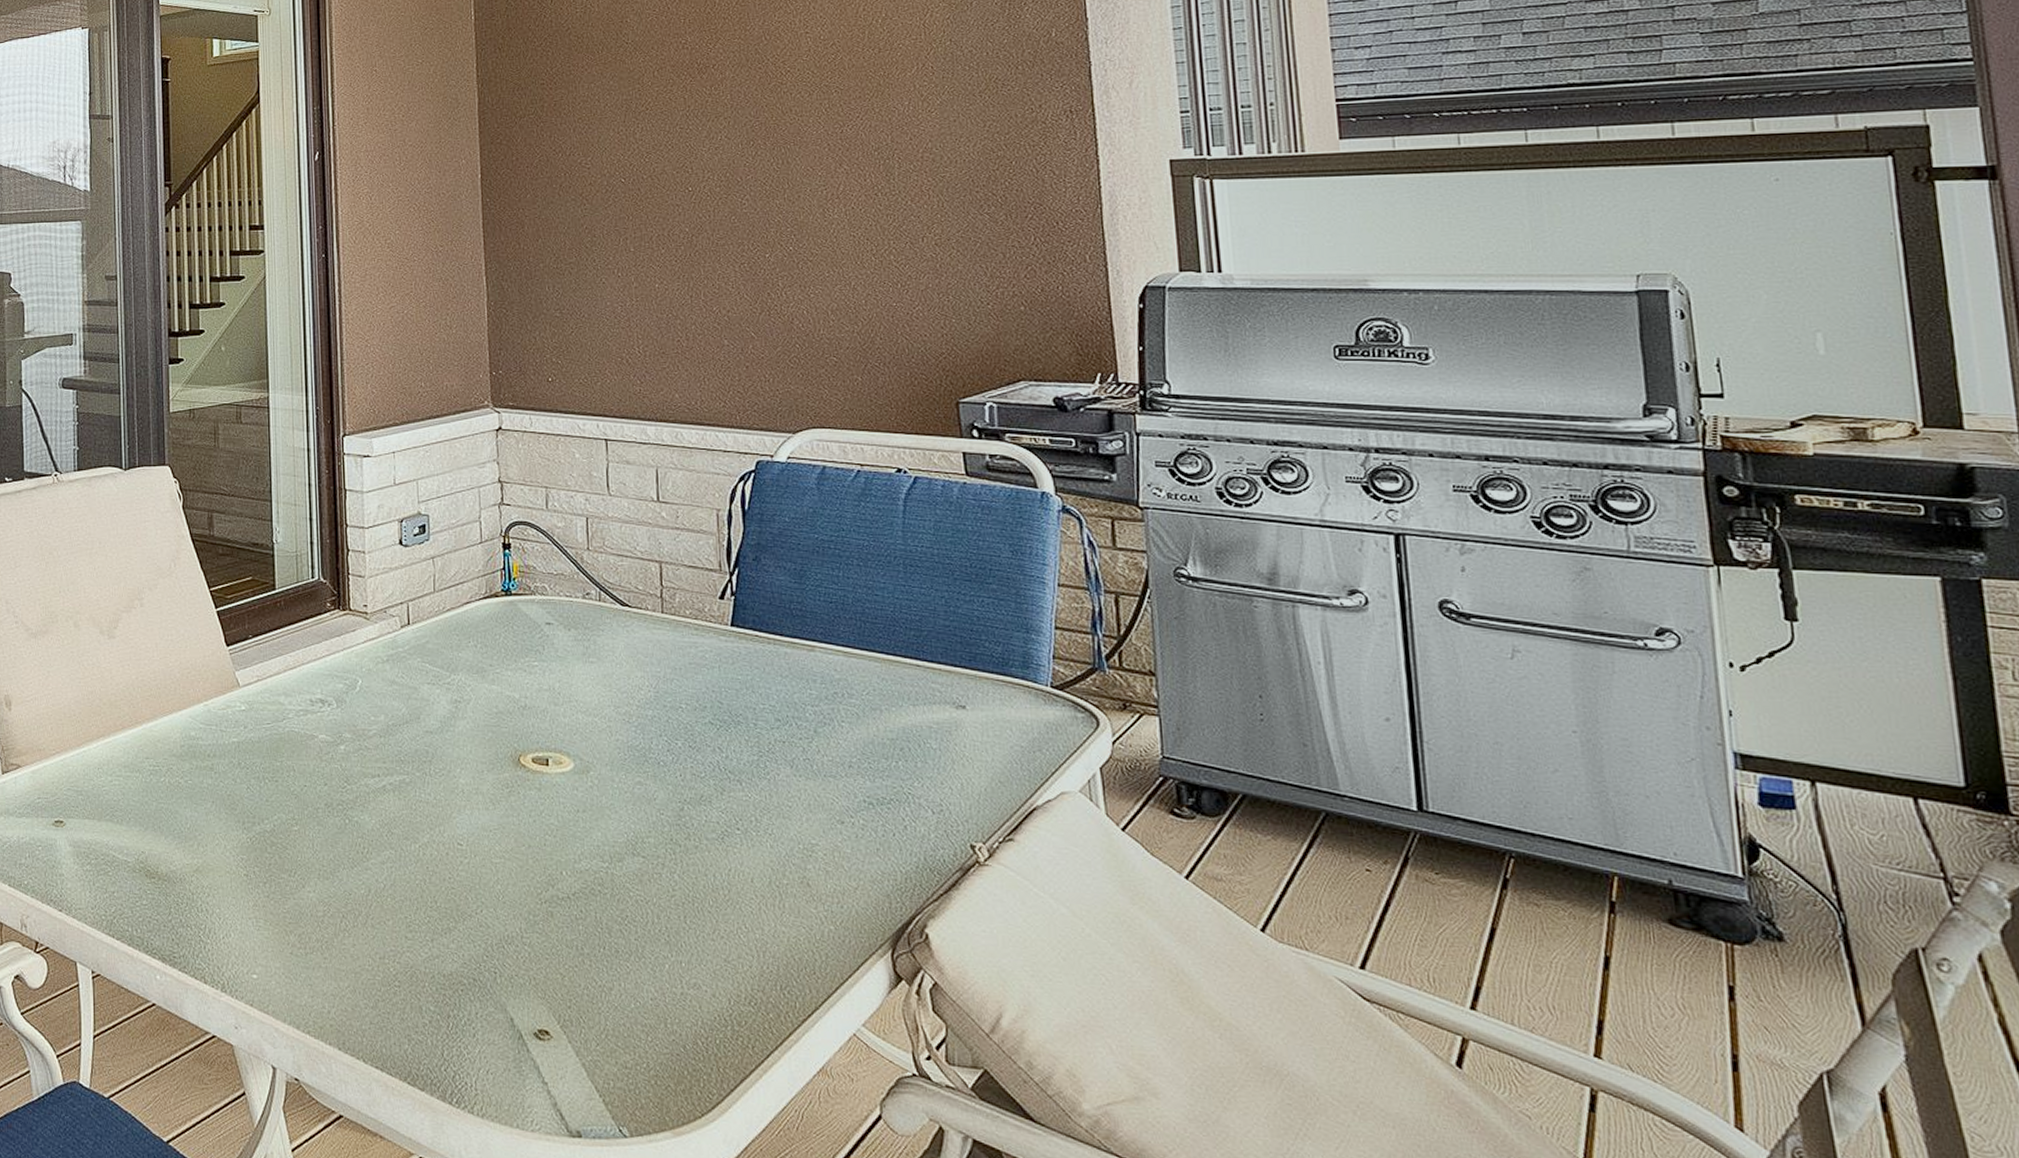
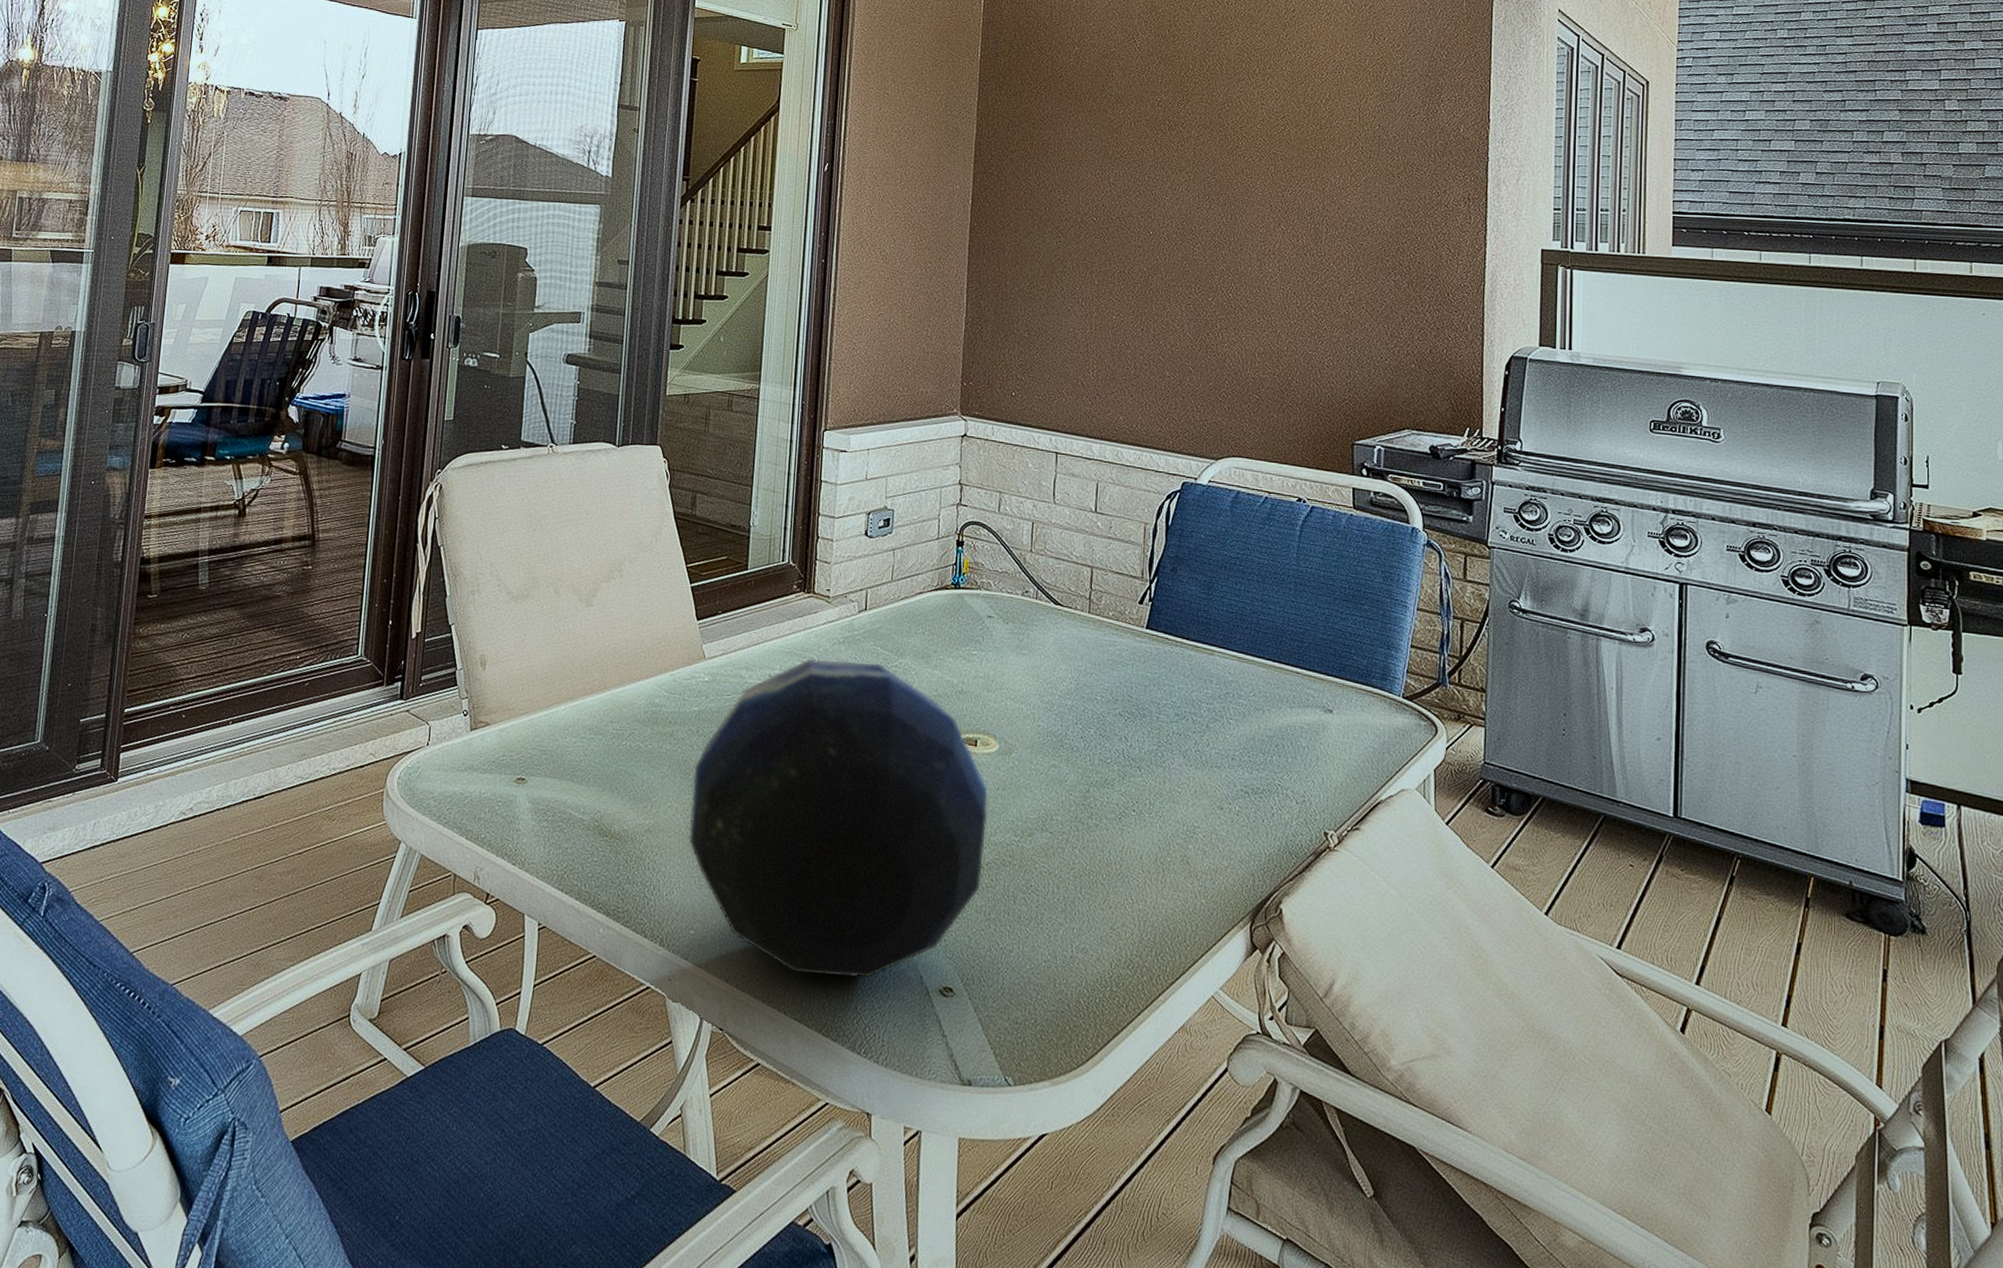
decorative orb: none [238,680,570,1023] -> present [688,658,989,979]

